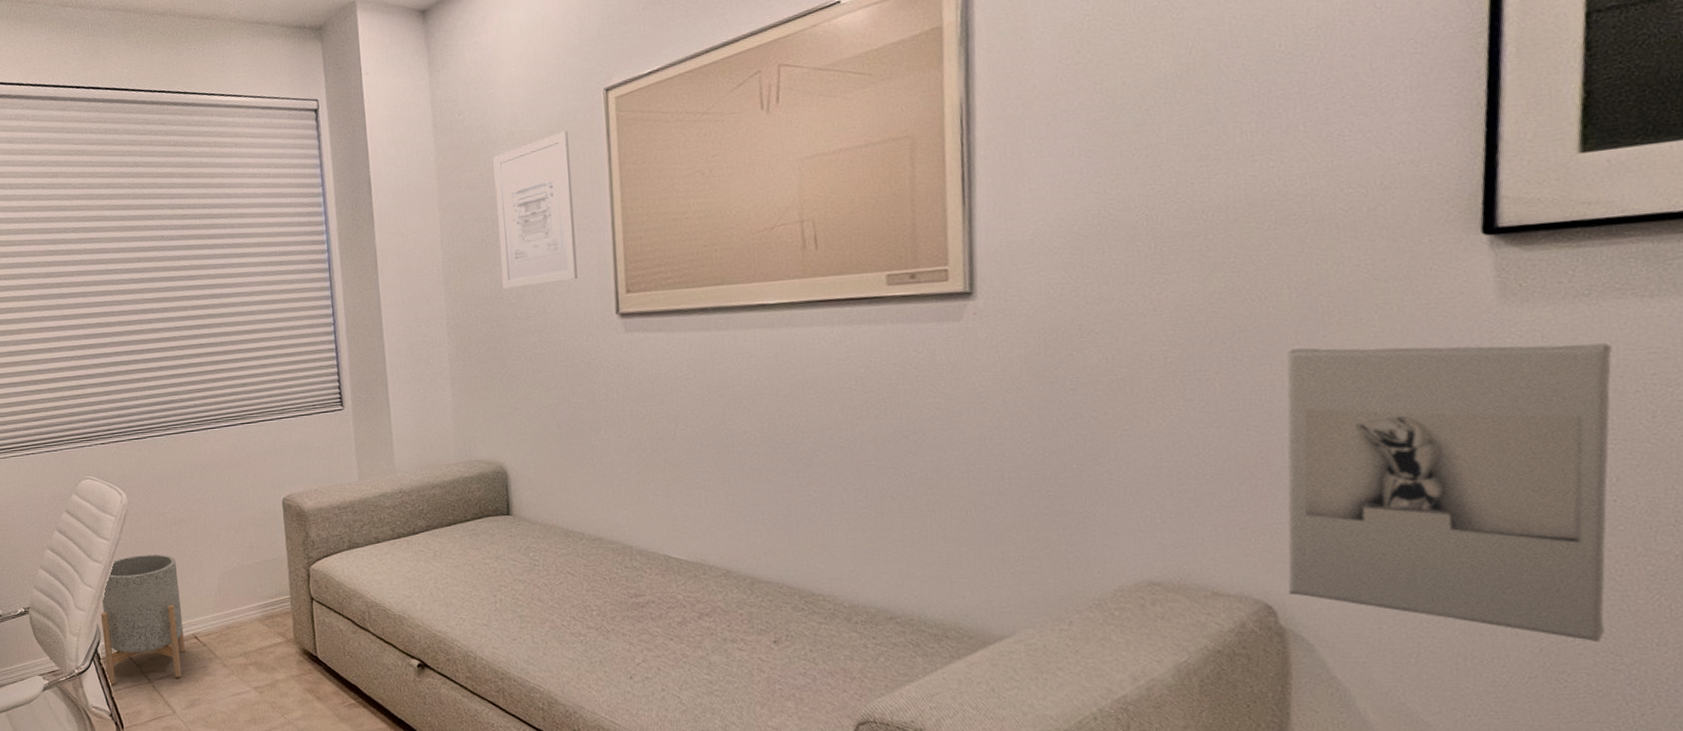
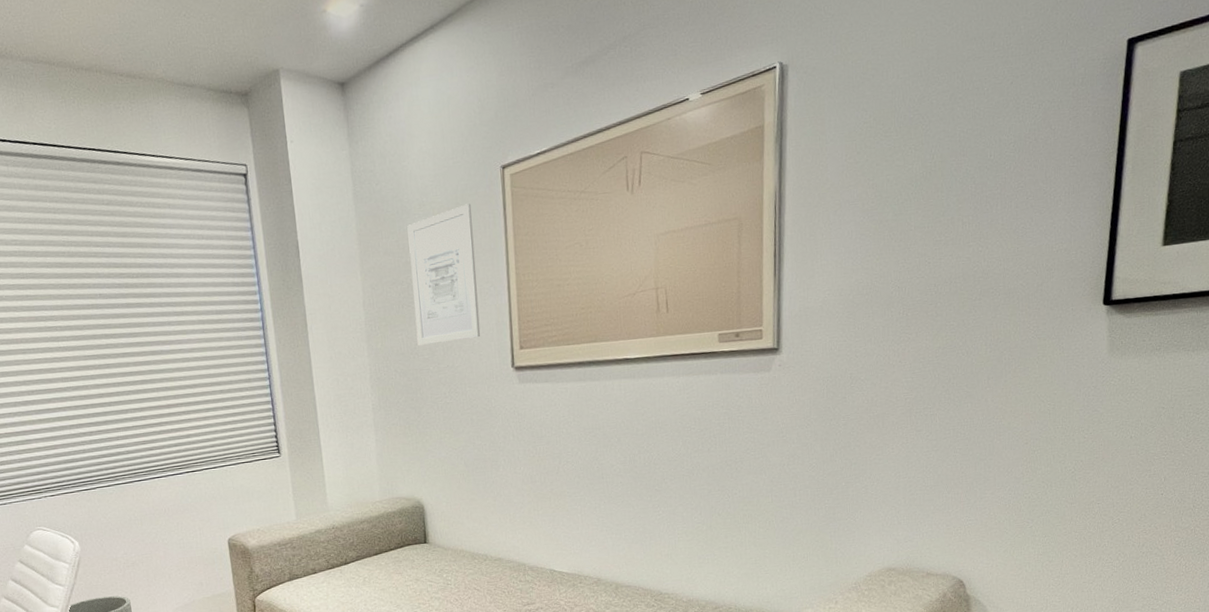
wall sculpture: present [1286,343,1612,643] -> none [973,384,1169,592]

